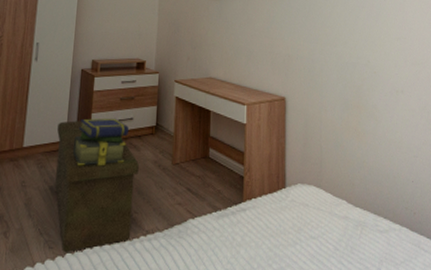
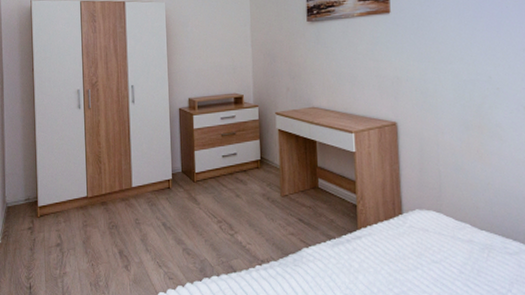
storage bench: present [55,120,139,253] -> none [163,159,248,283]
stack of books: present [72,118,129,166] -> none [180,154,233,202]

